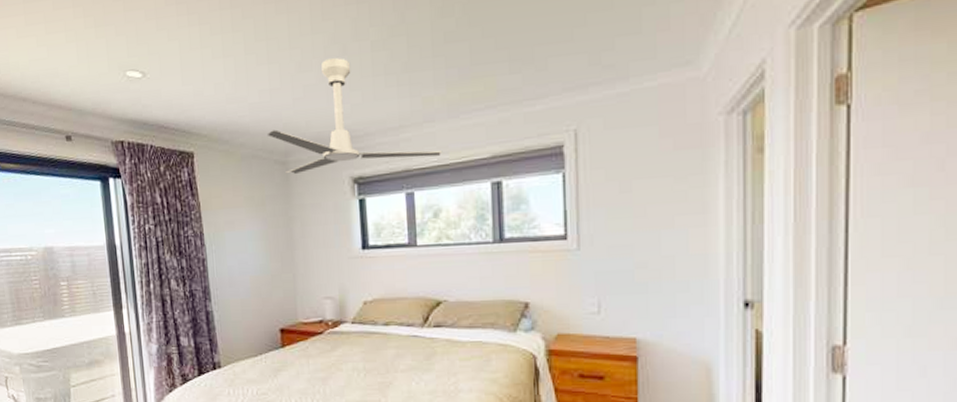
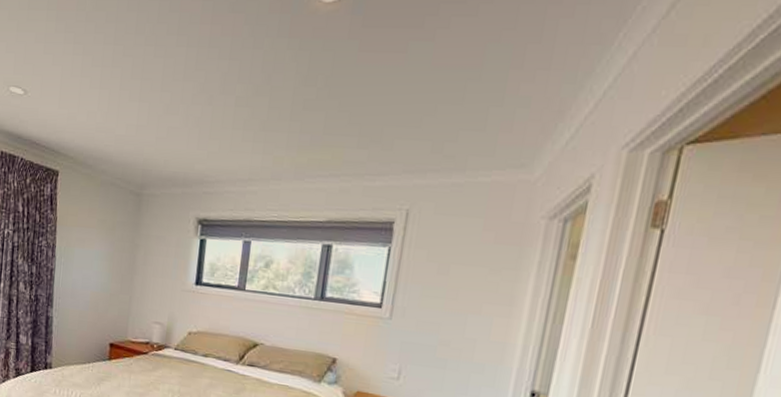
ceiling fan: present [267,58,443,174] -> none [127,106,284,212]

